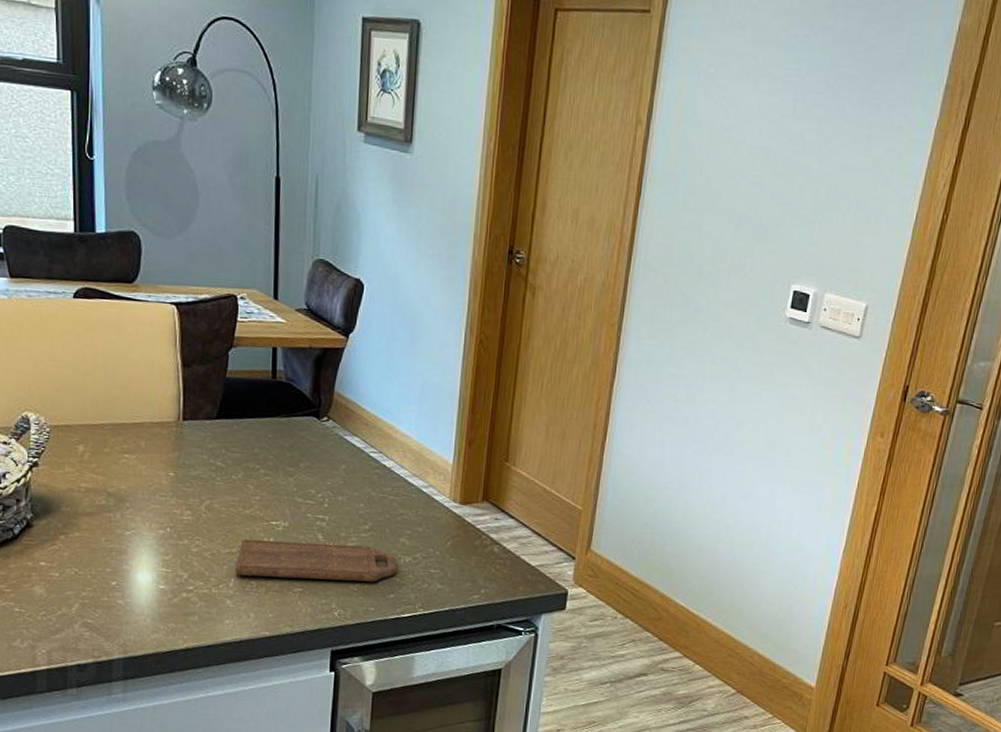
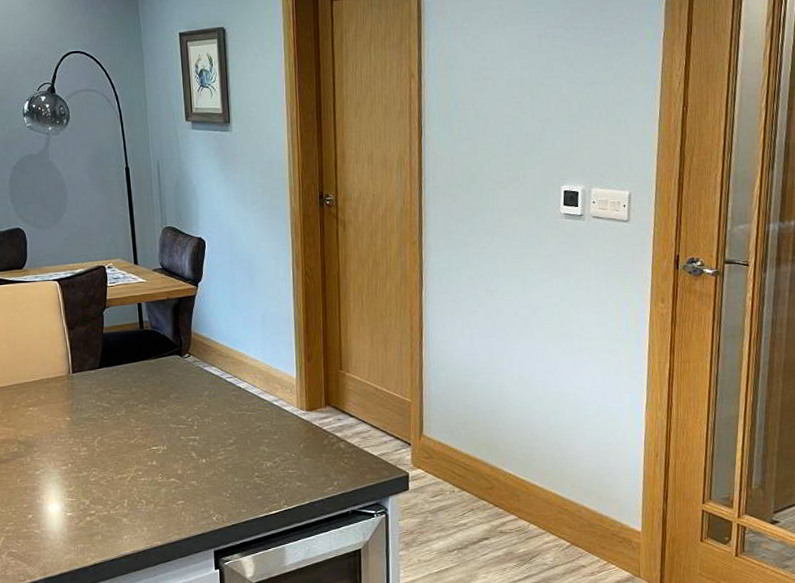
cutting board: present [235,539,397,582] -> none [127,457,261,496]

